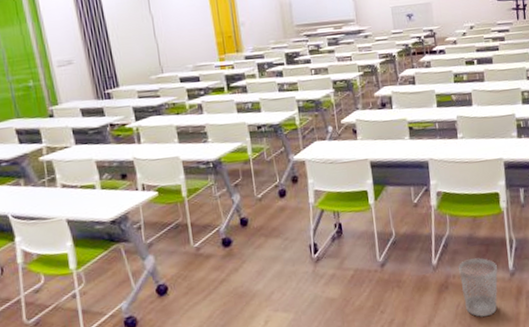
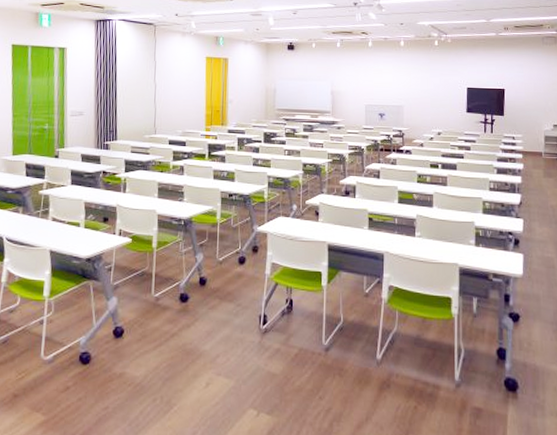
wastebasket: present [459,258,498,318] -> none [403,361,442,426]

